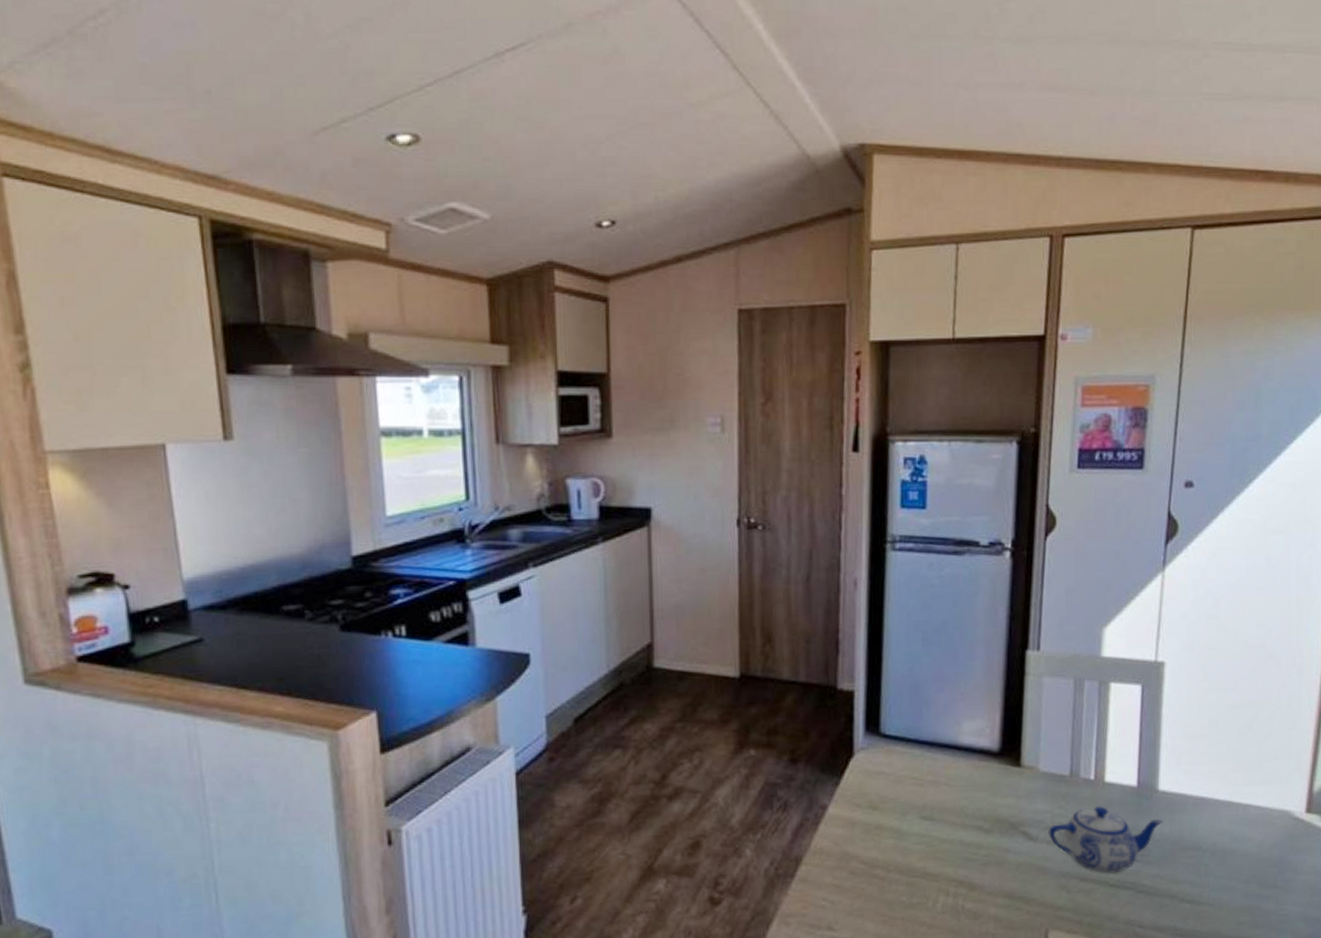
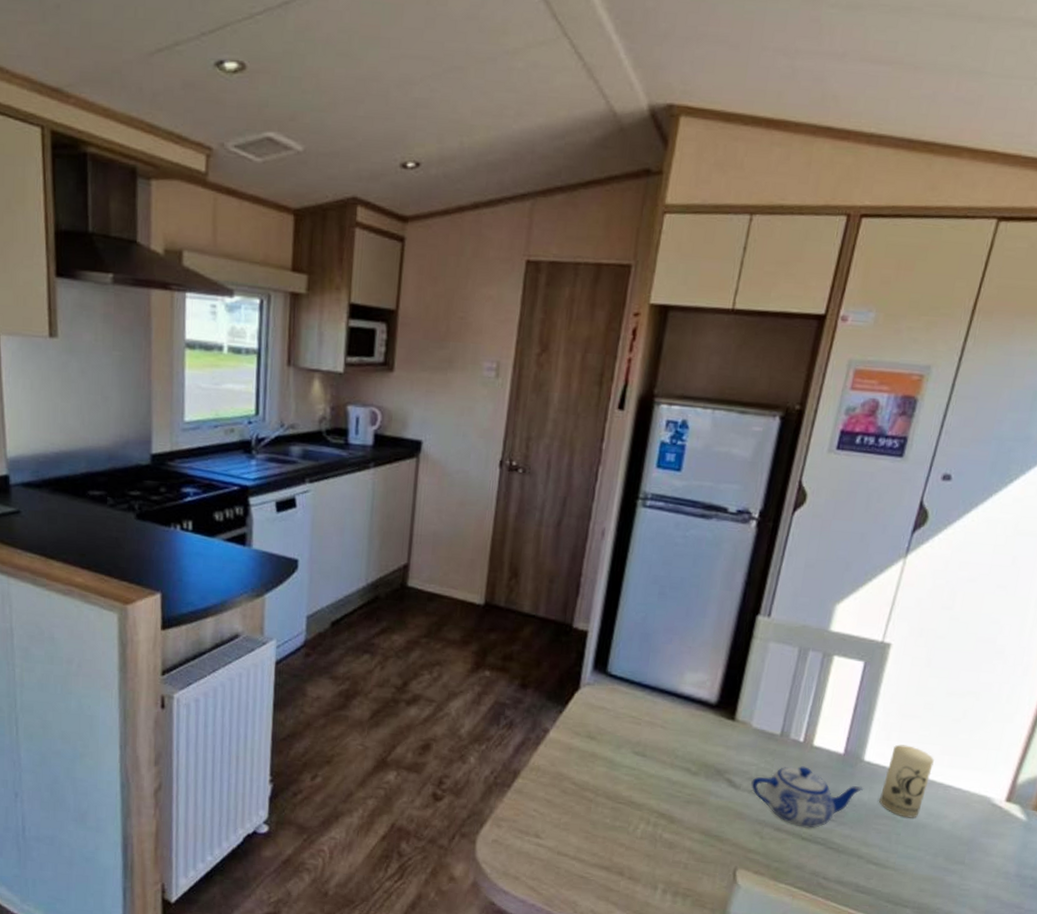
candle: none [1181,767,1228,846] -> present [879,744,934,818]

